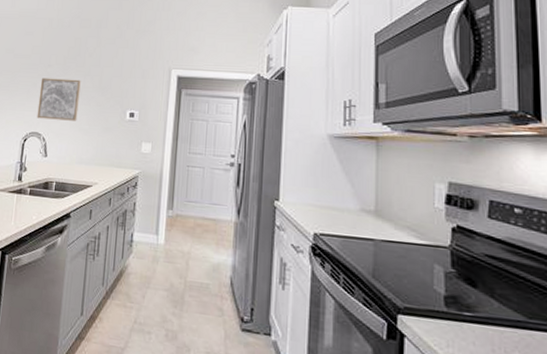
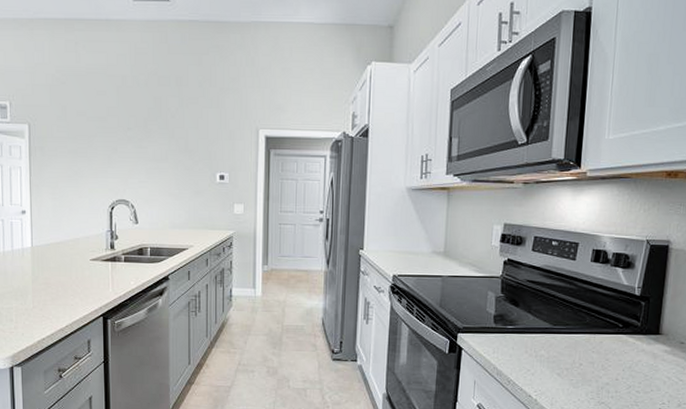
wall art: present [36,78,81,121] -> none [121,142,166,186]

